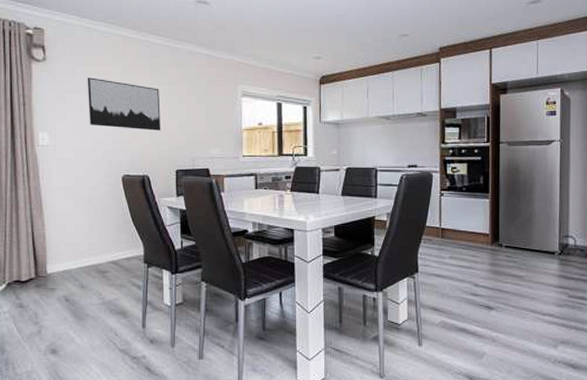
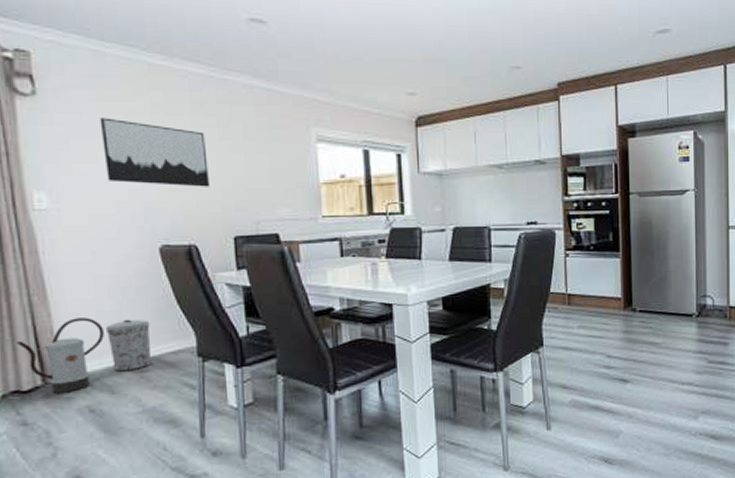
watering can: none [19,228,79,285] -> present [15,317,104,393]
trash can: none [80,231,112,271] -> present [105,319,153,372]

